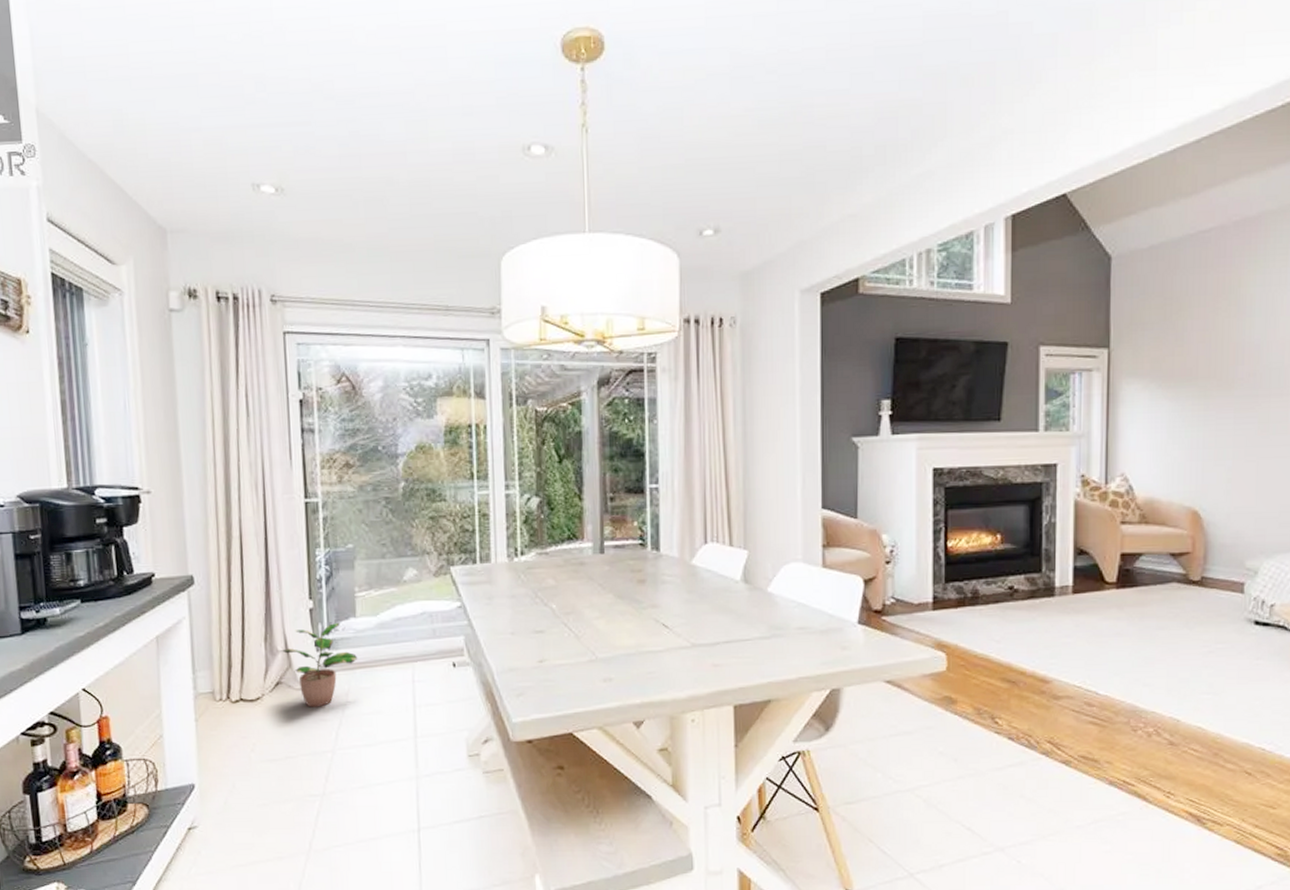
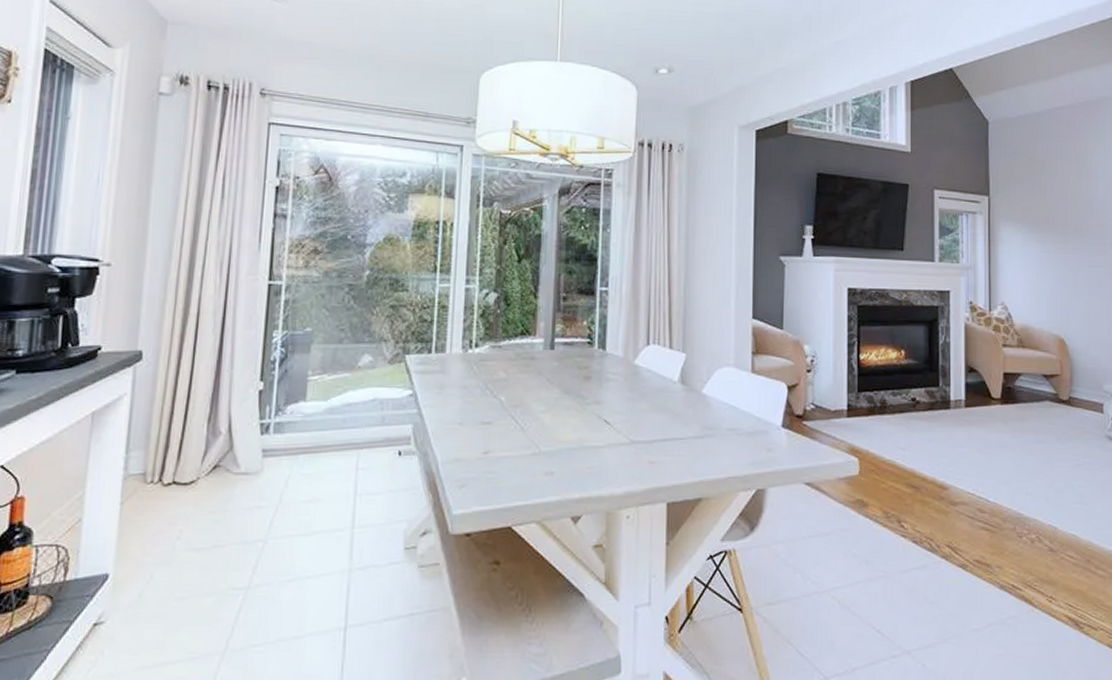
potted plant: present [279,623,358,707] -> none [222,406,303,493]

